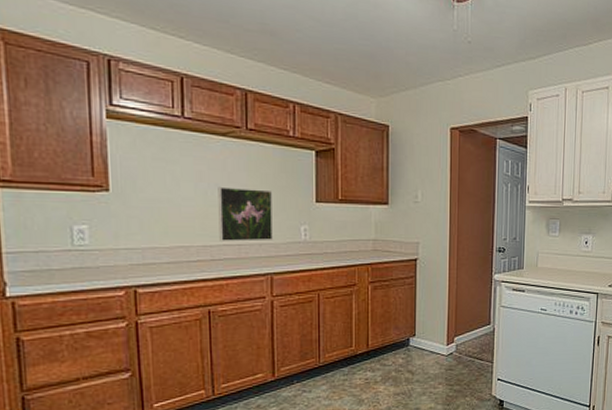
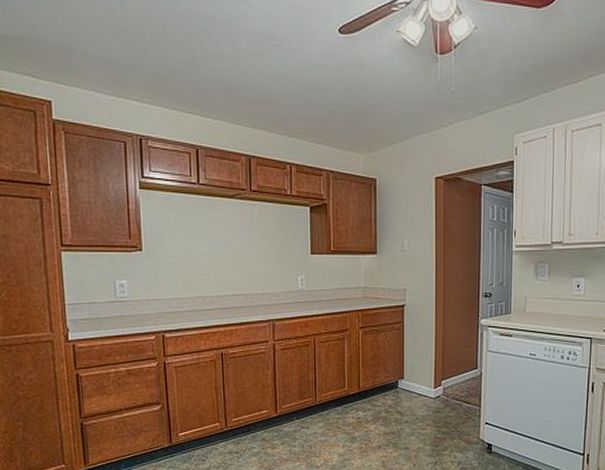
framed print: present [218,186,273,242] -> none [227,243,274,292]

